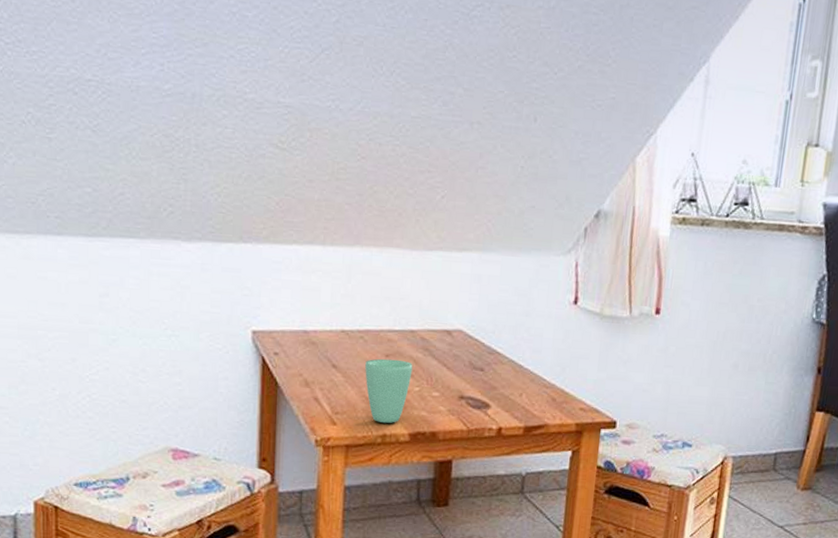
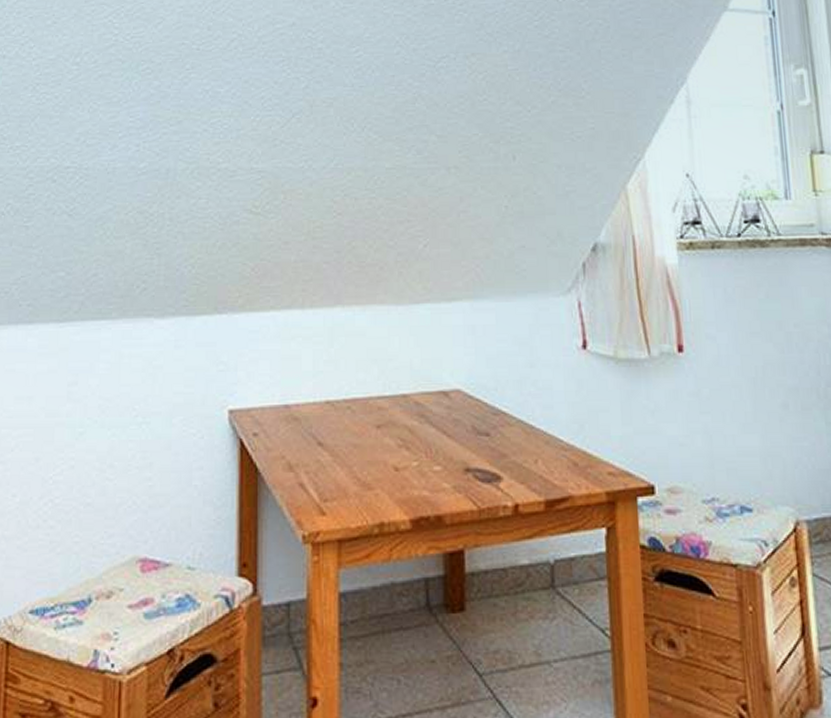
cup: present [365,358,413,423] -> none [355,430,408,508]

